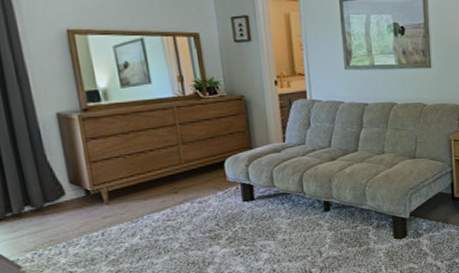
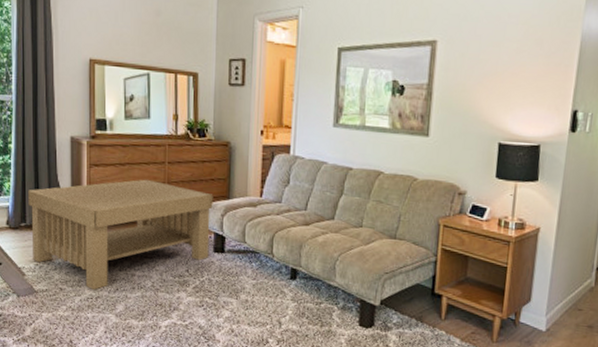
coffee table: none [9,143,239,266] -> present [28,179,214,291]

